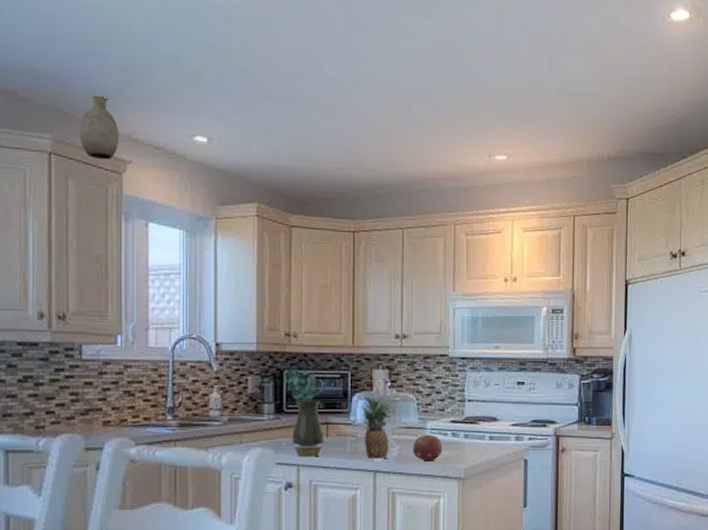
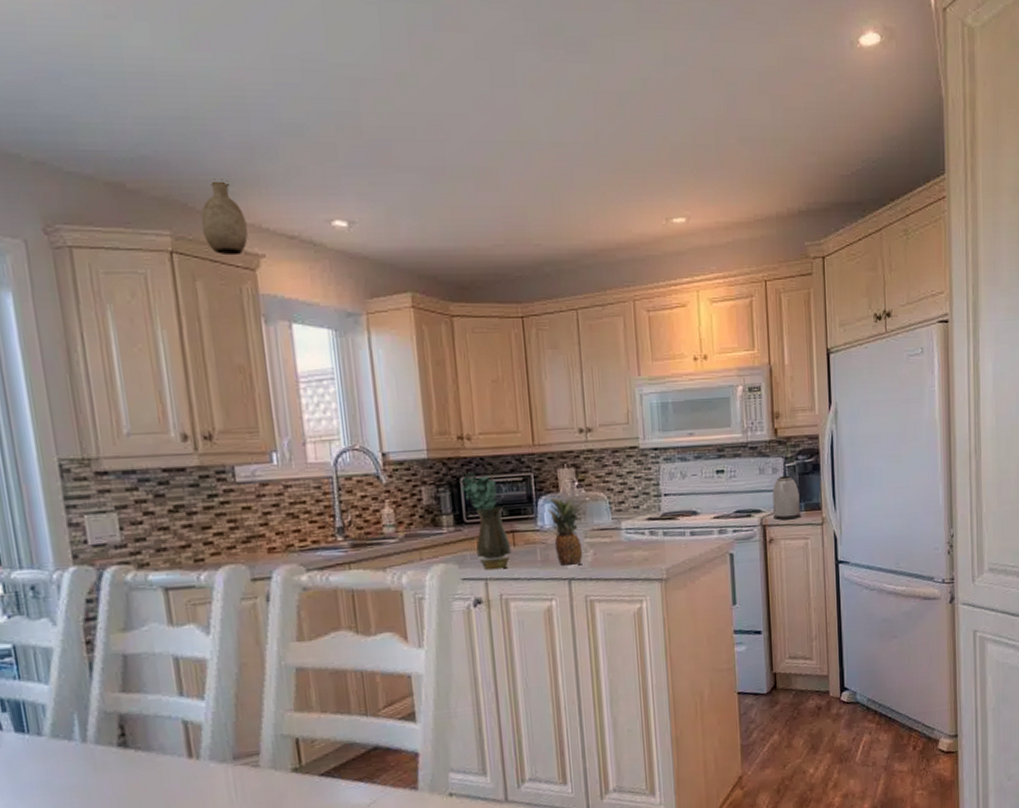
fruit: present [412,435,443,462] -> none [607,535,641,565]
kettle: none [567,391,592,432] -> present [772,475,800,521]

